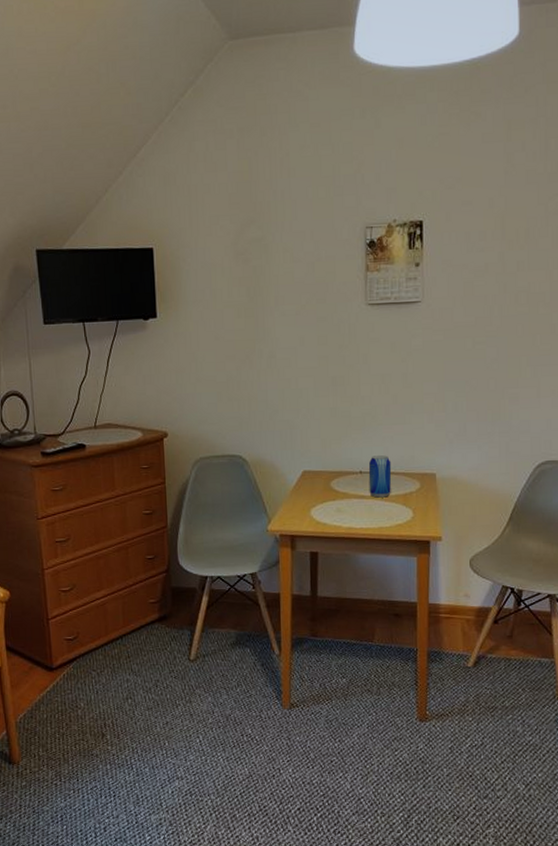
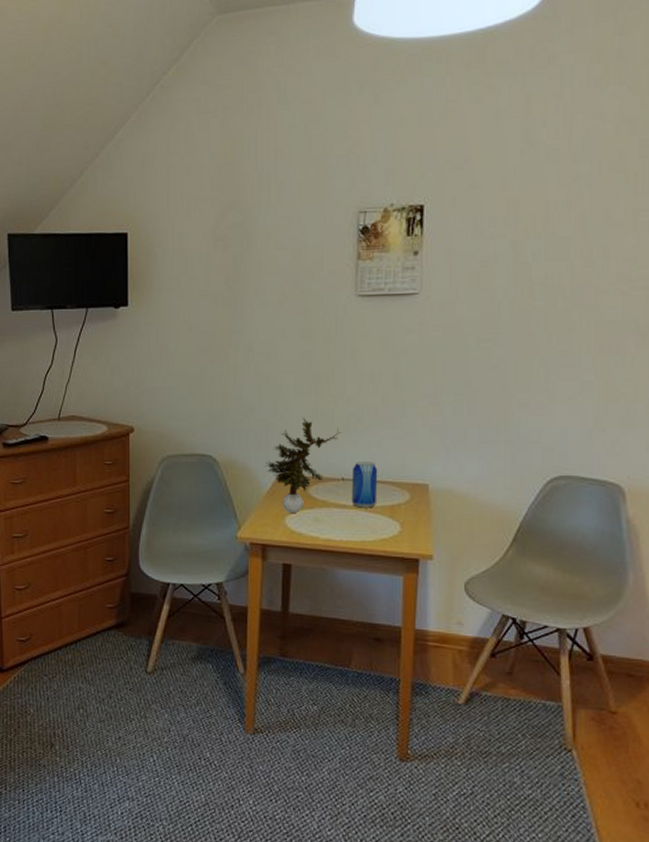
potted plant: none [290,417,358,505] -> present [264,417,342,513]

